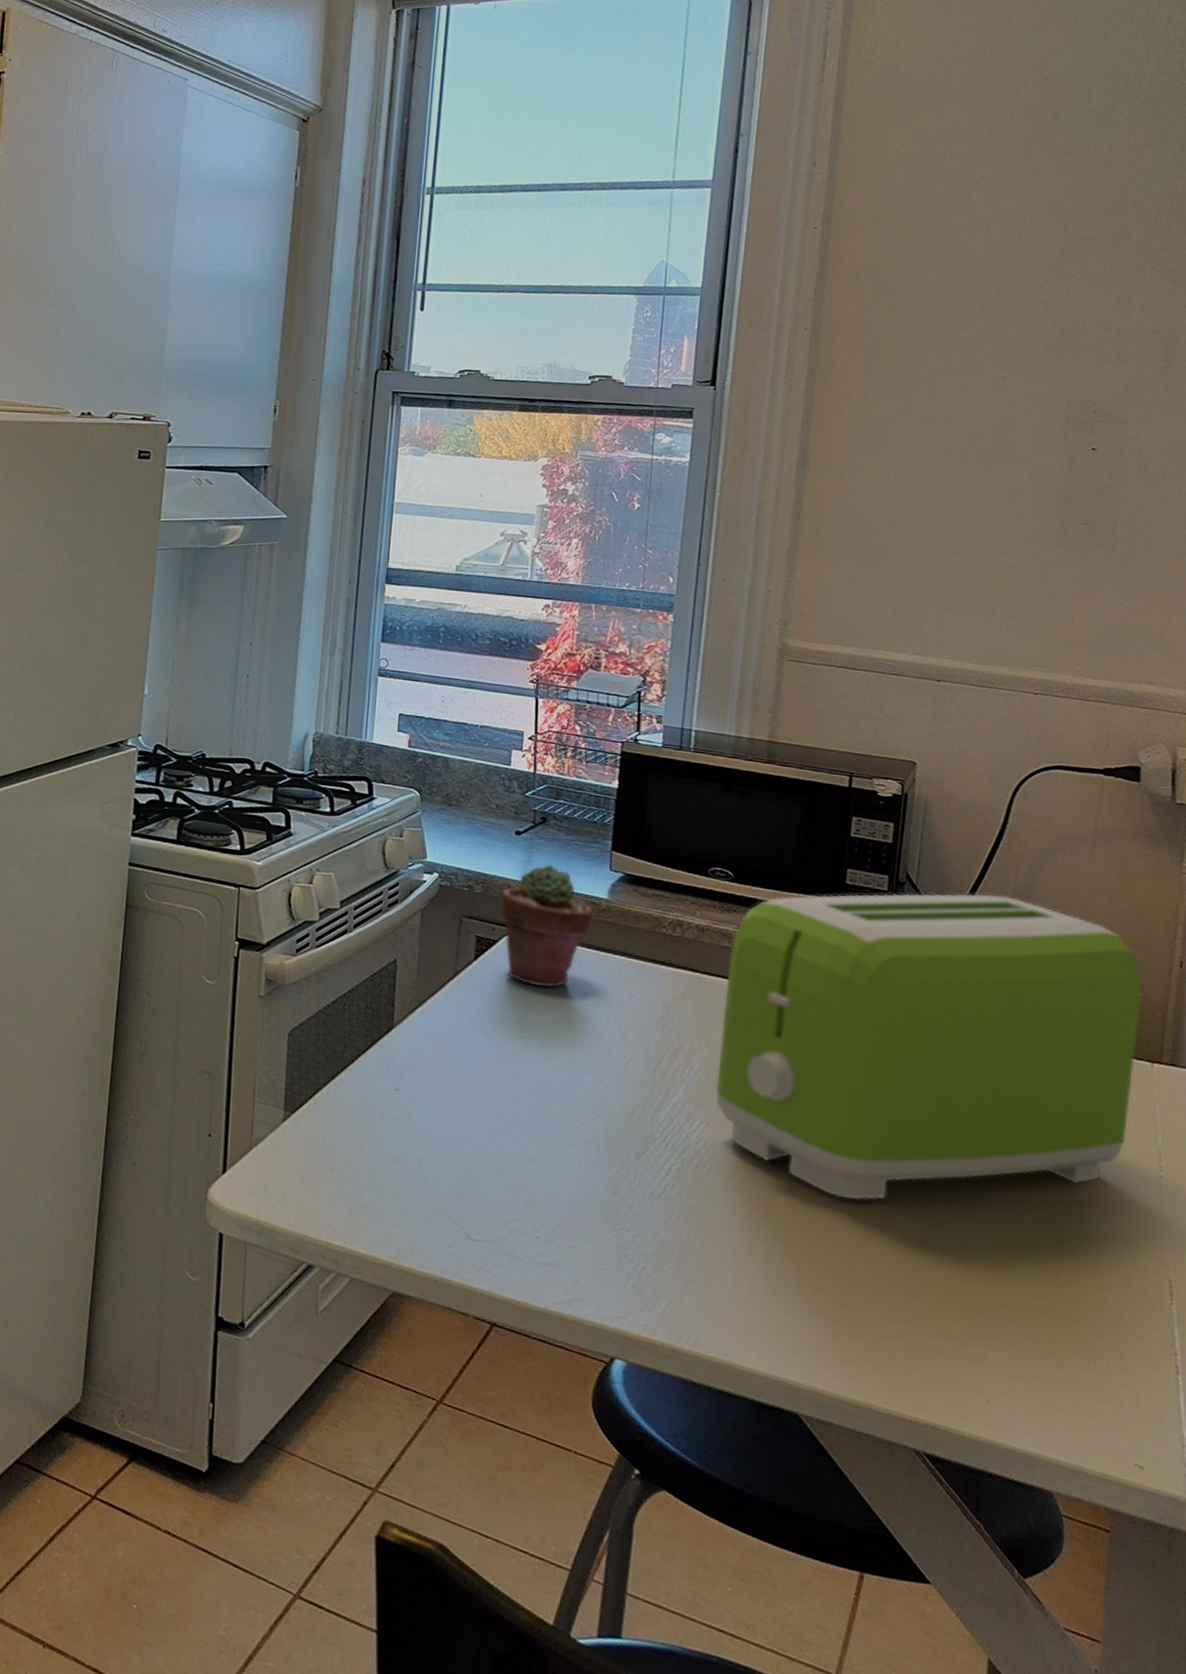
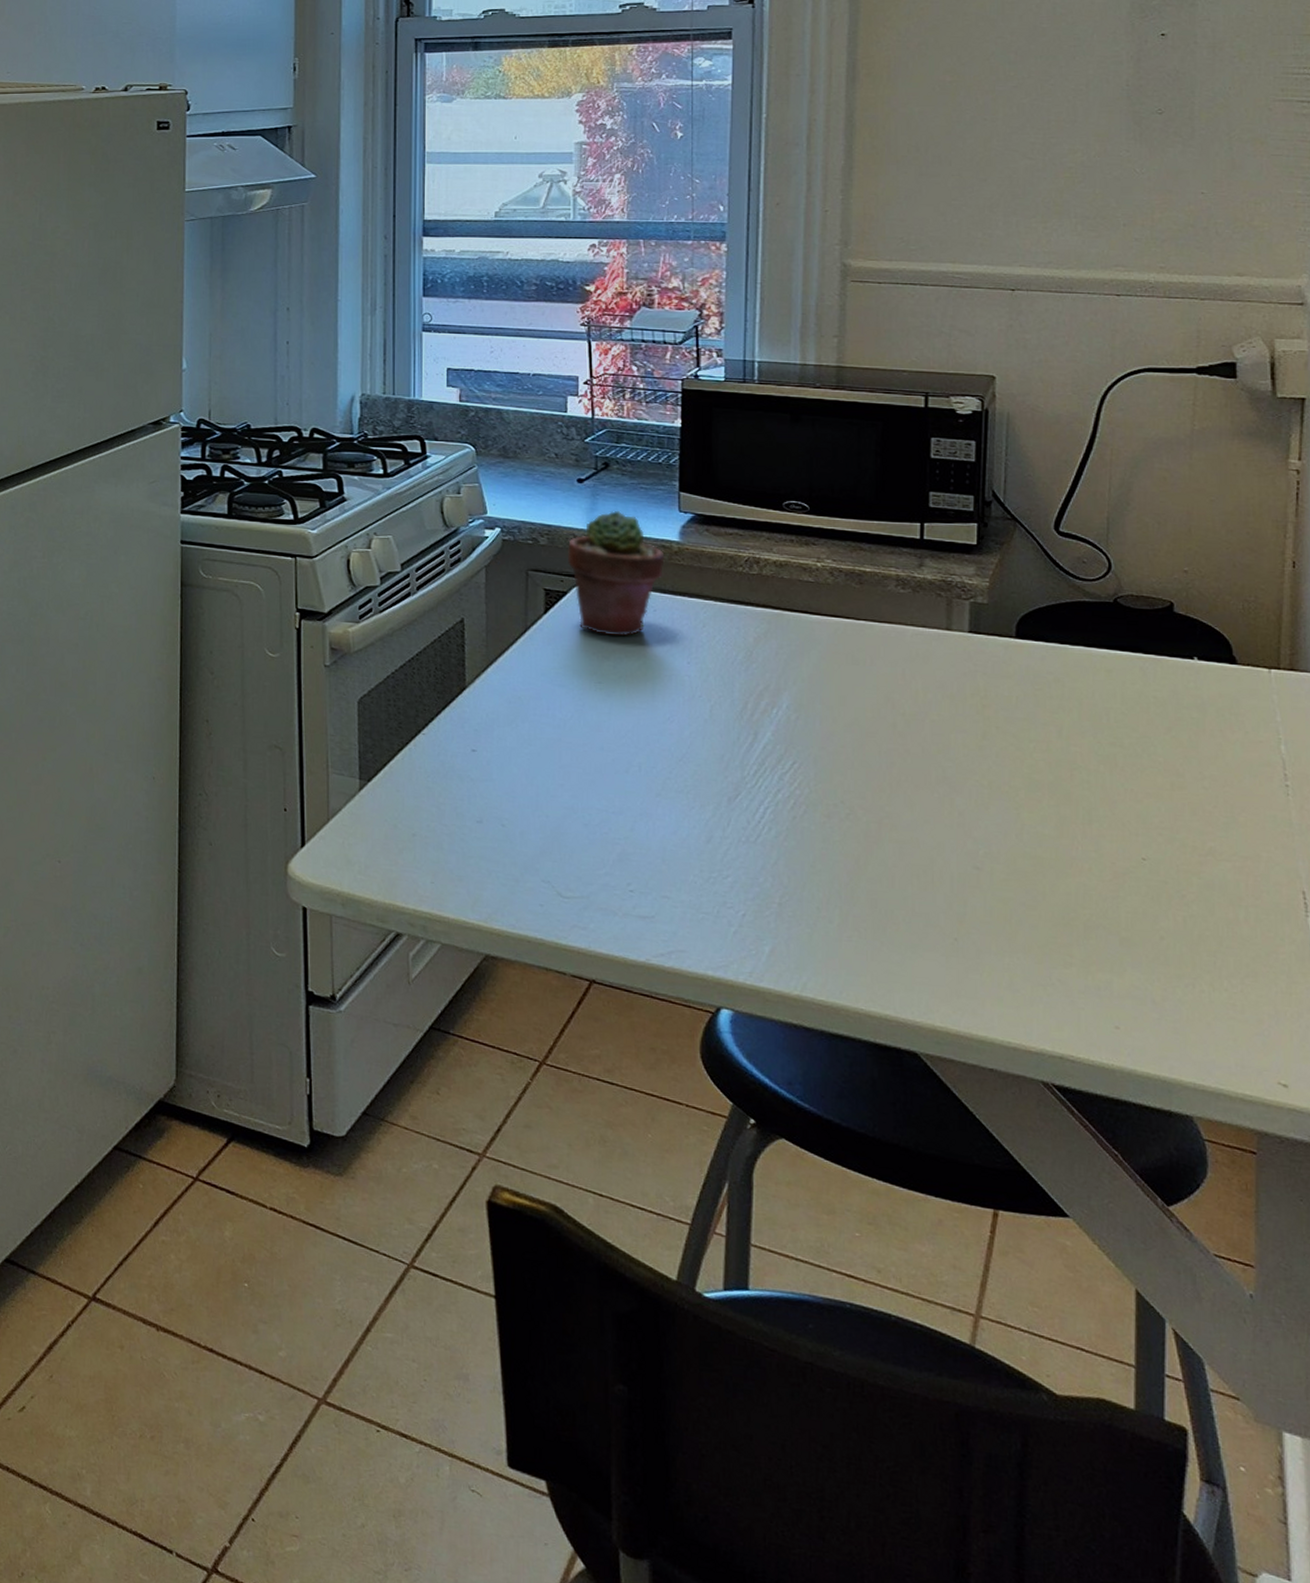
toaster: present [715,893,1142,1201] -> none [807,507,1254,832]

